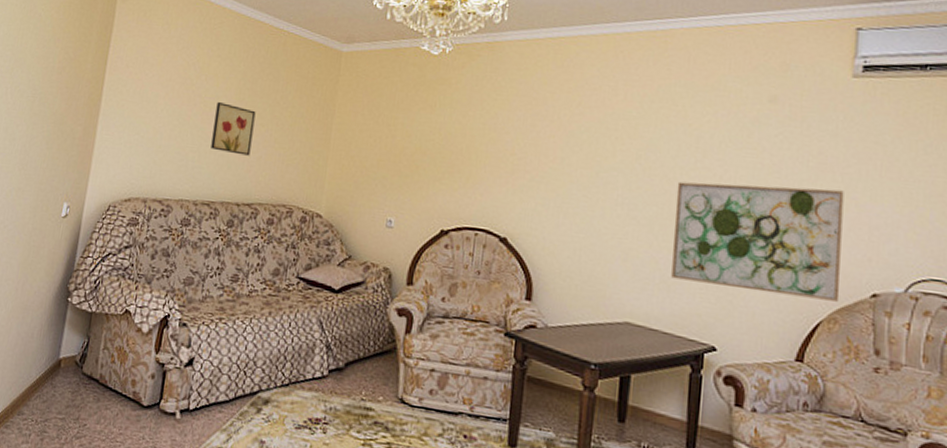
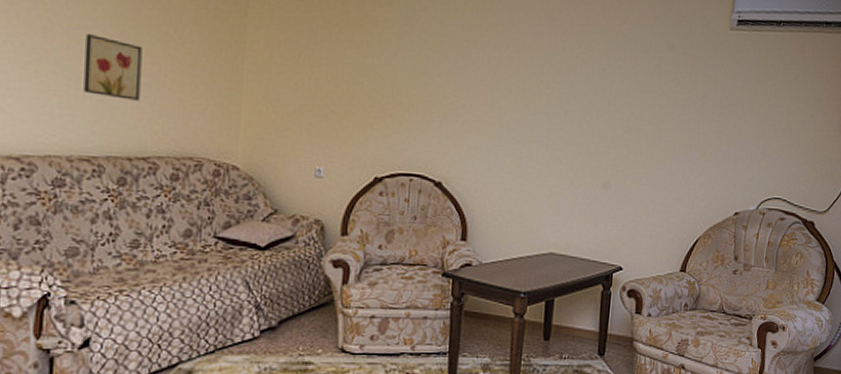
wall art: present [671,181,844,302] -> none [588,123,720,221]

